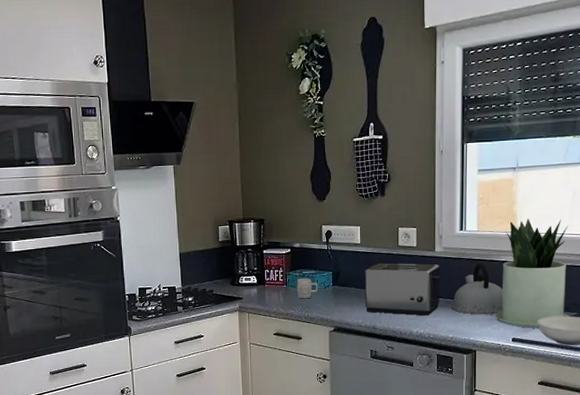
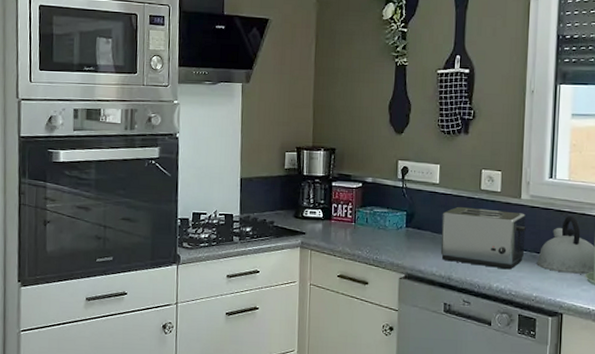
mug: present [296,277,318,299] -> none [366,216,390,240]

